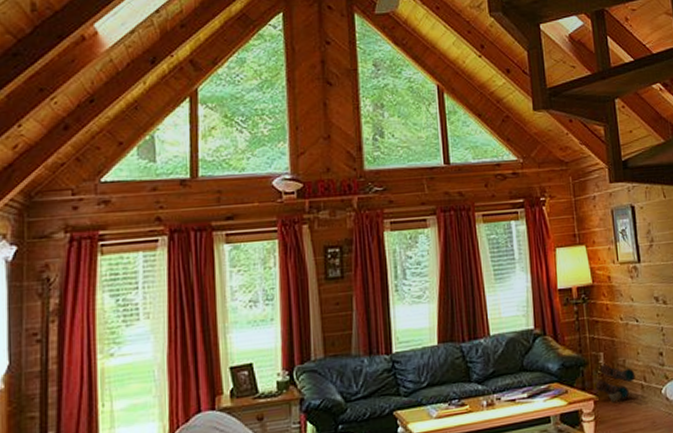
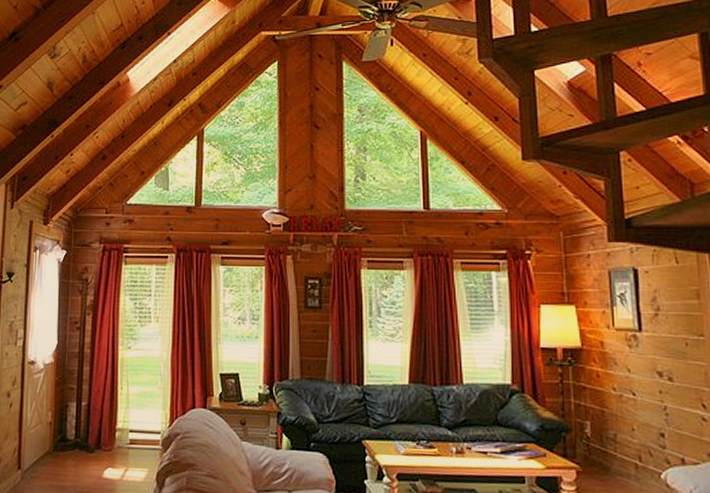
boots: present [595,363,636,403] -> none [578,433,629,478]

